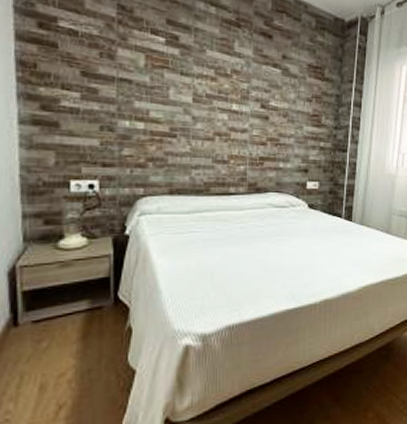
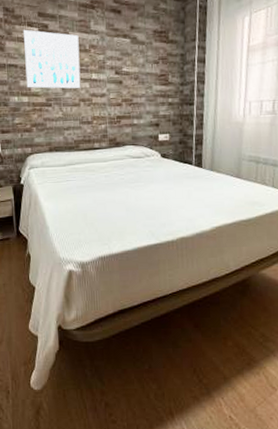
wall art: none [143,37,218,120] -> present [23,29,81,89]

